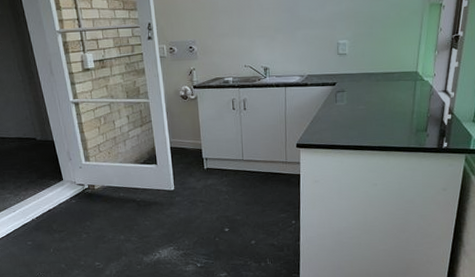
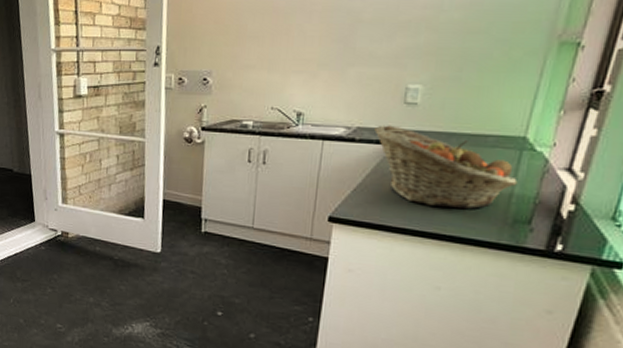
fruit basket: none [320,71,416,127] -> present [375,125,518,209]

